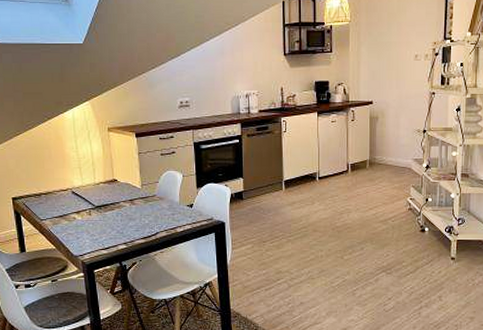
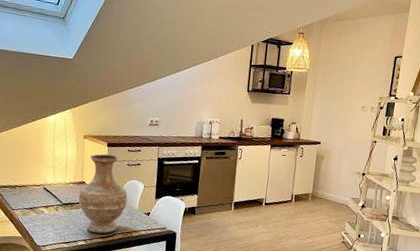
vase: none [112,145,166,235] -> present [78,154,128,234]

